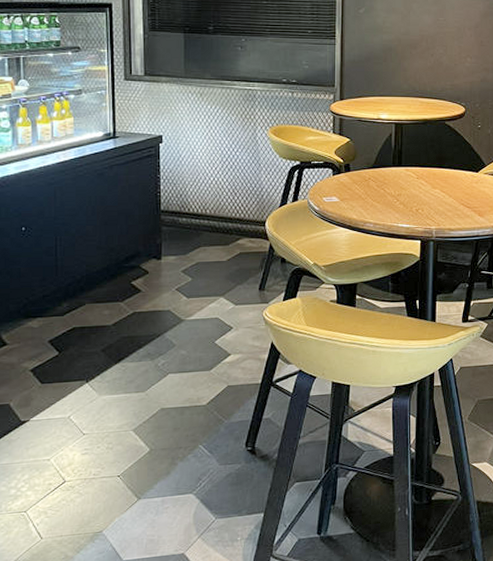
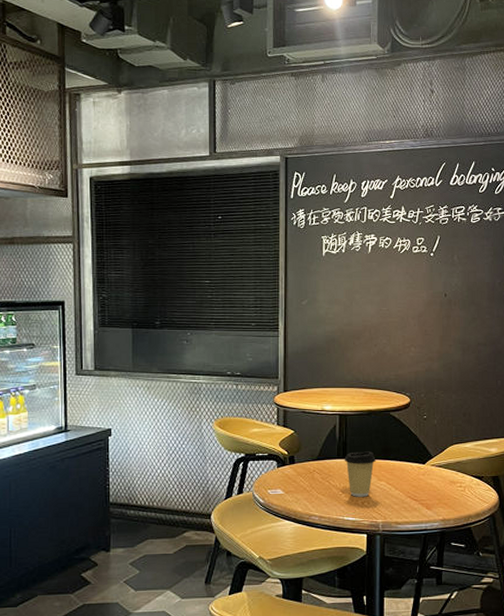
coffee cup: none [399,160,431,204] -> present [344,451,376,497]

